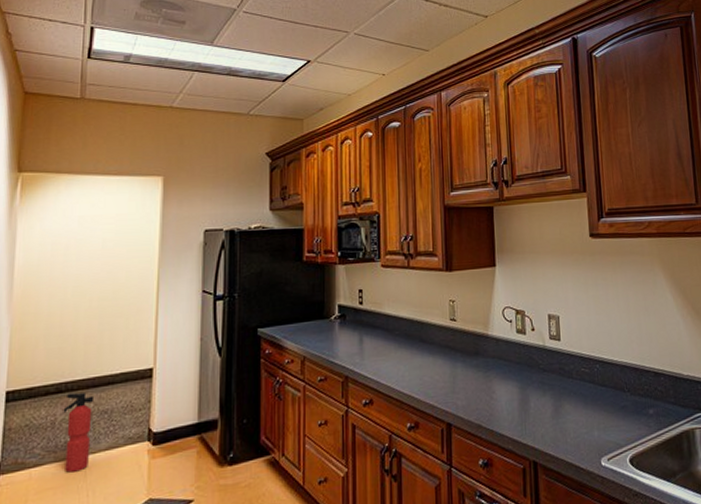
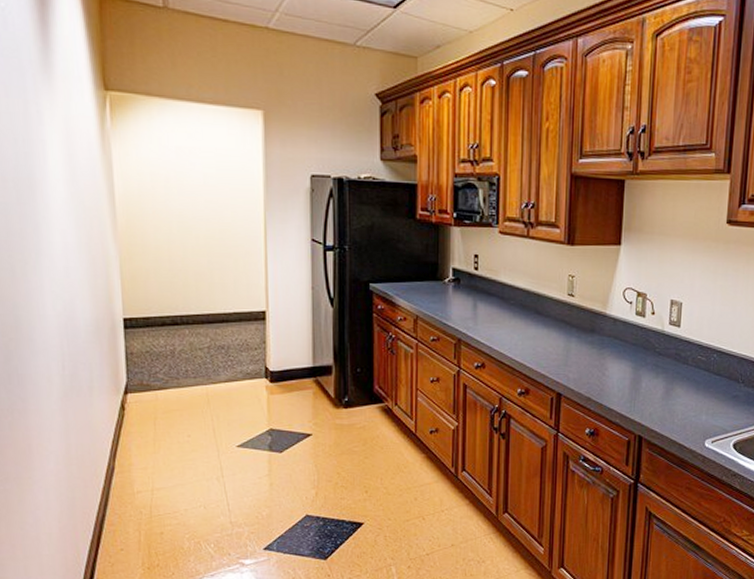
fire extinguisher: present [63,391,95,473] -> none [181,326,211,398]

